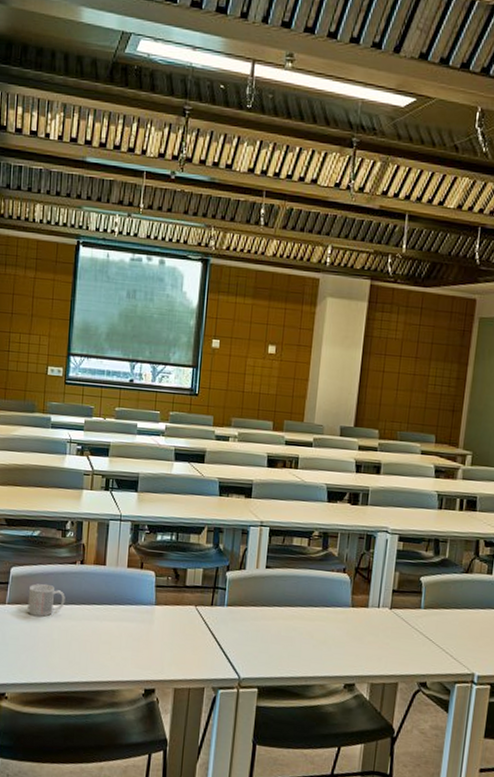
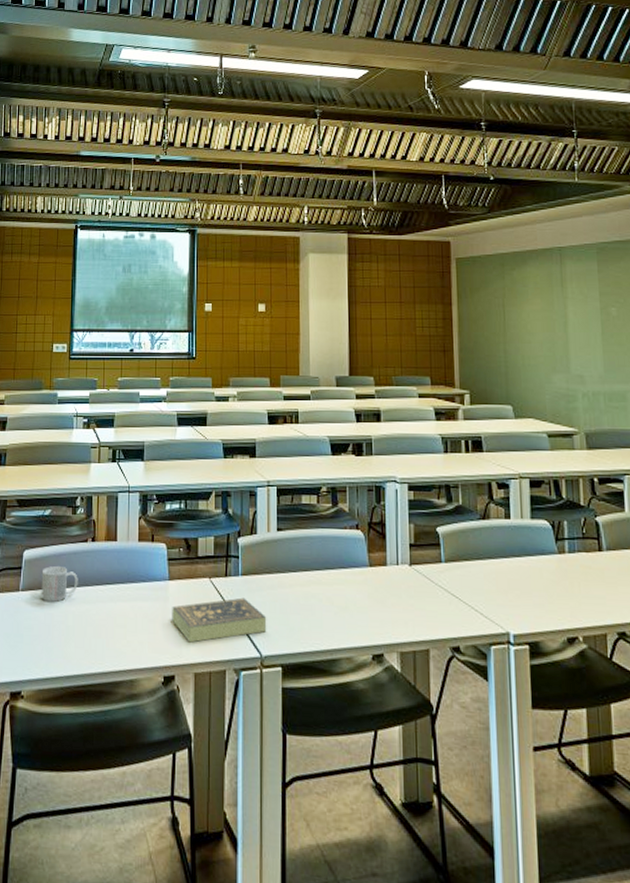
book: none [156,625,248,662] -> present [172,597,267,643]

